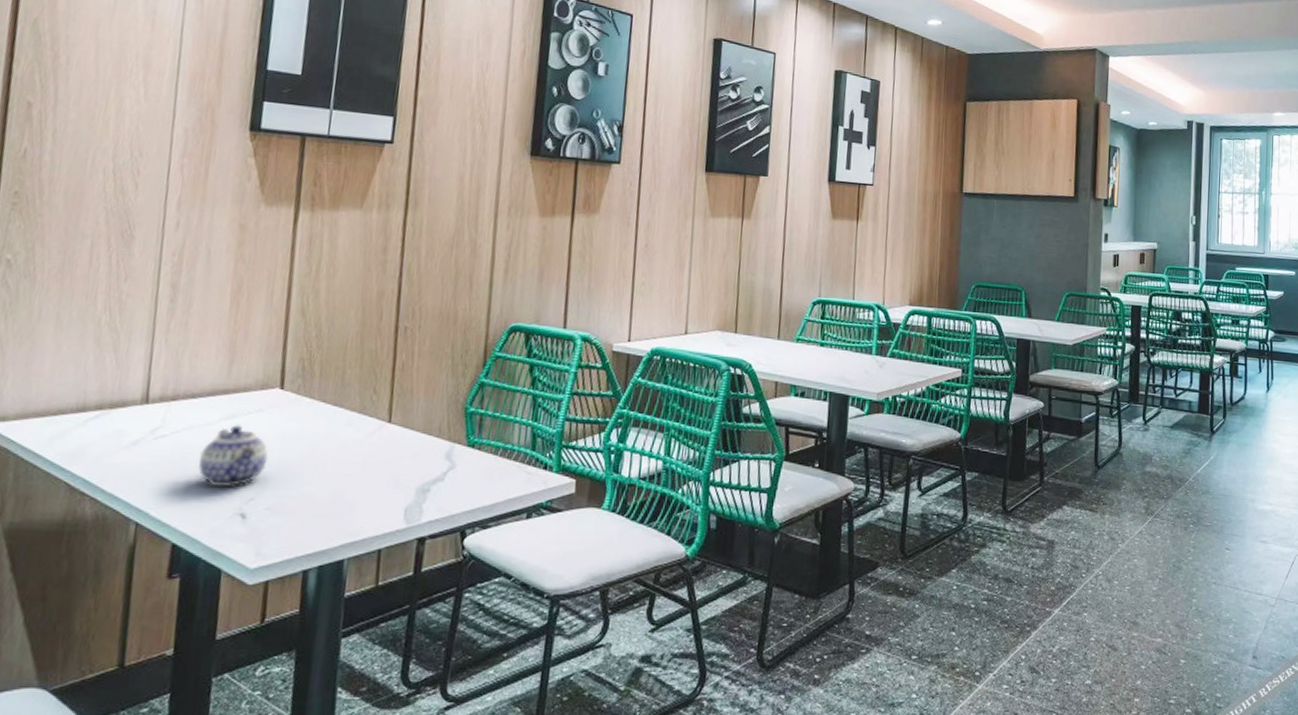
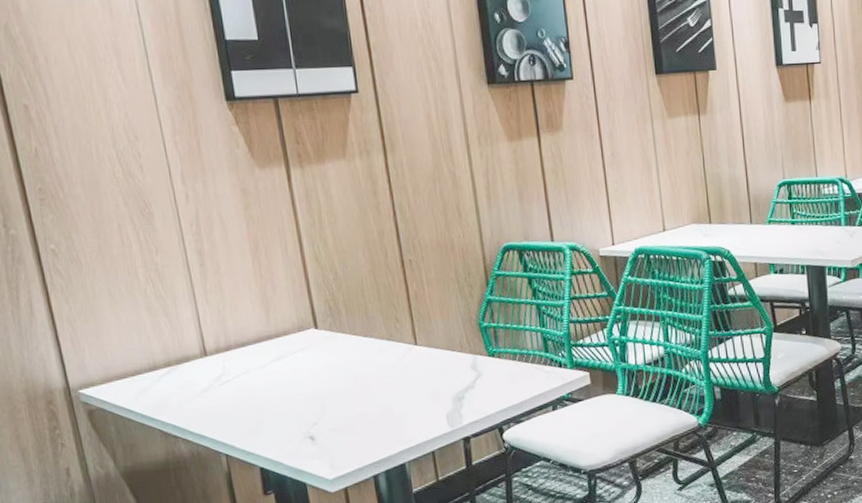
teapot: present [198,425,269,488] -> none [261,364,321,418]

